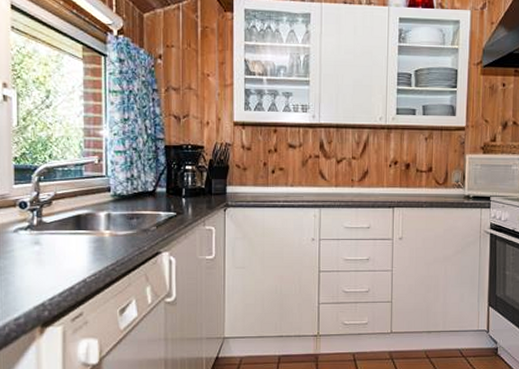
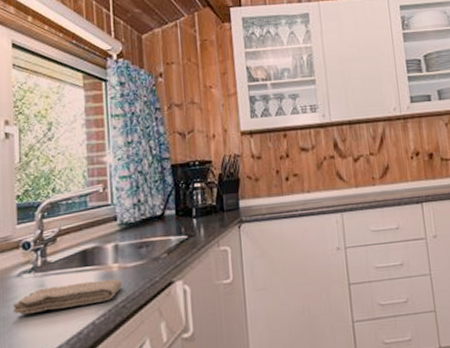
washcloth: none [9,244,113,267] -> present [12,278,122,315]

